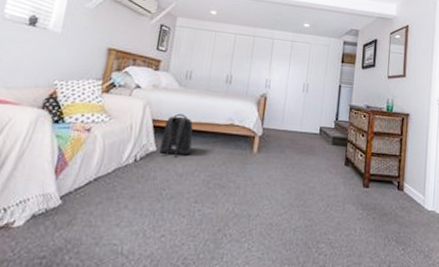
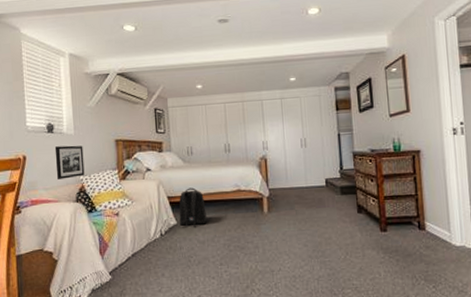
picture frame: none [25,42,68,81] -> present [54,145,85,179]

